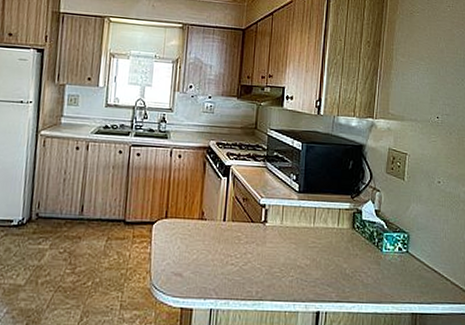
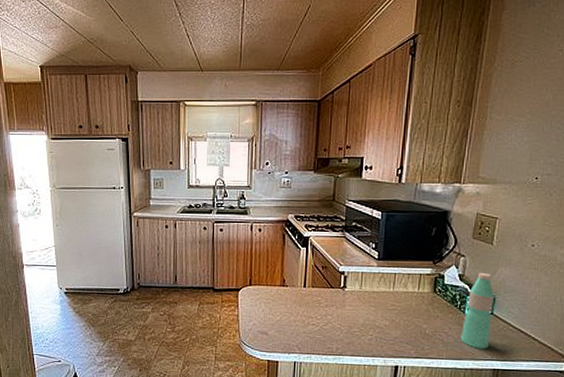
water bottle: none [379,208,408,291] -> present [460,272,494,349]

